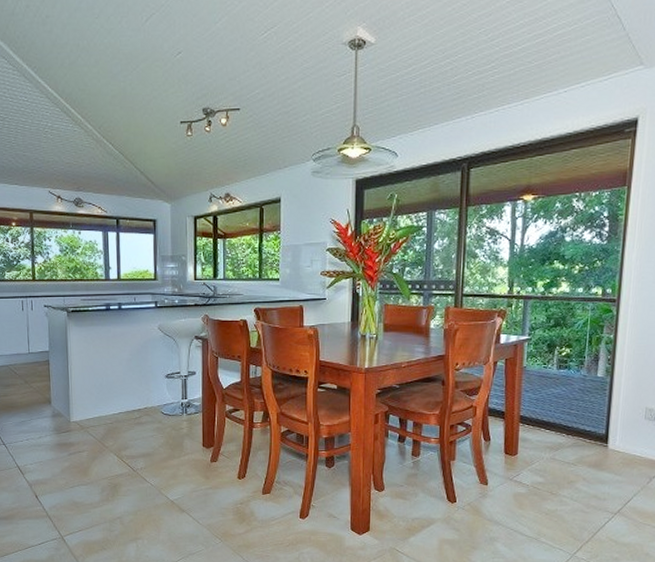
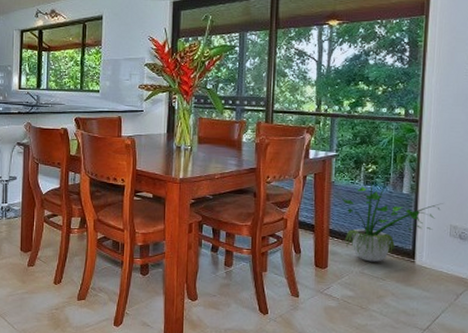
potted plant: none [533,357,640,448] -> present [341,174,444,262]

